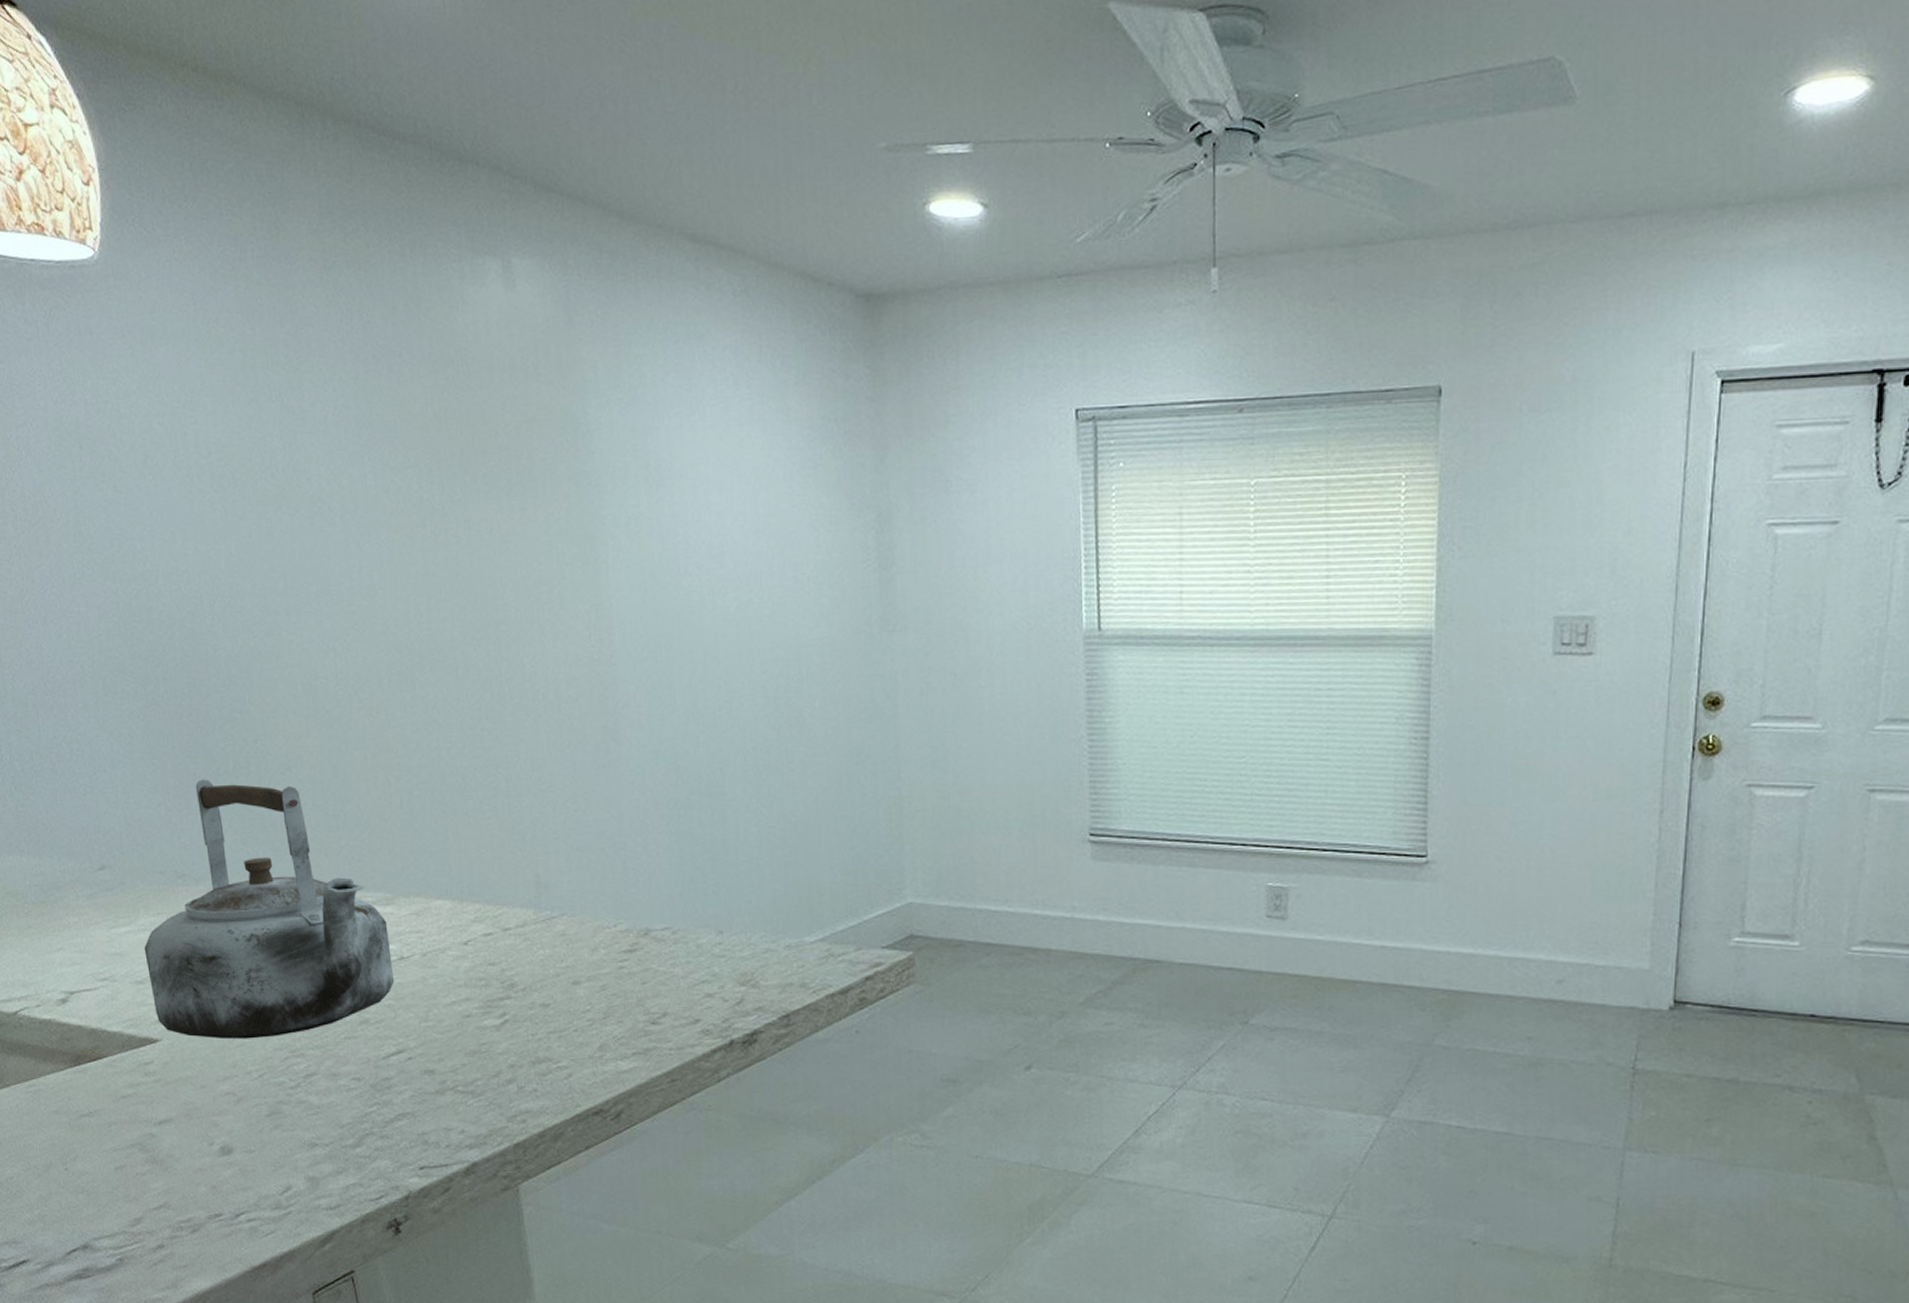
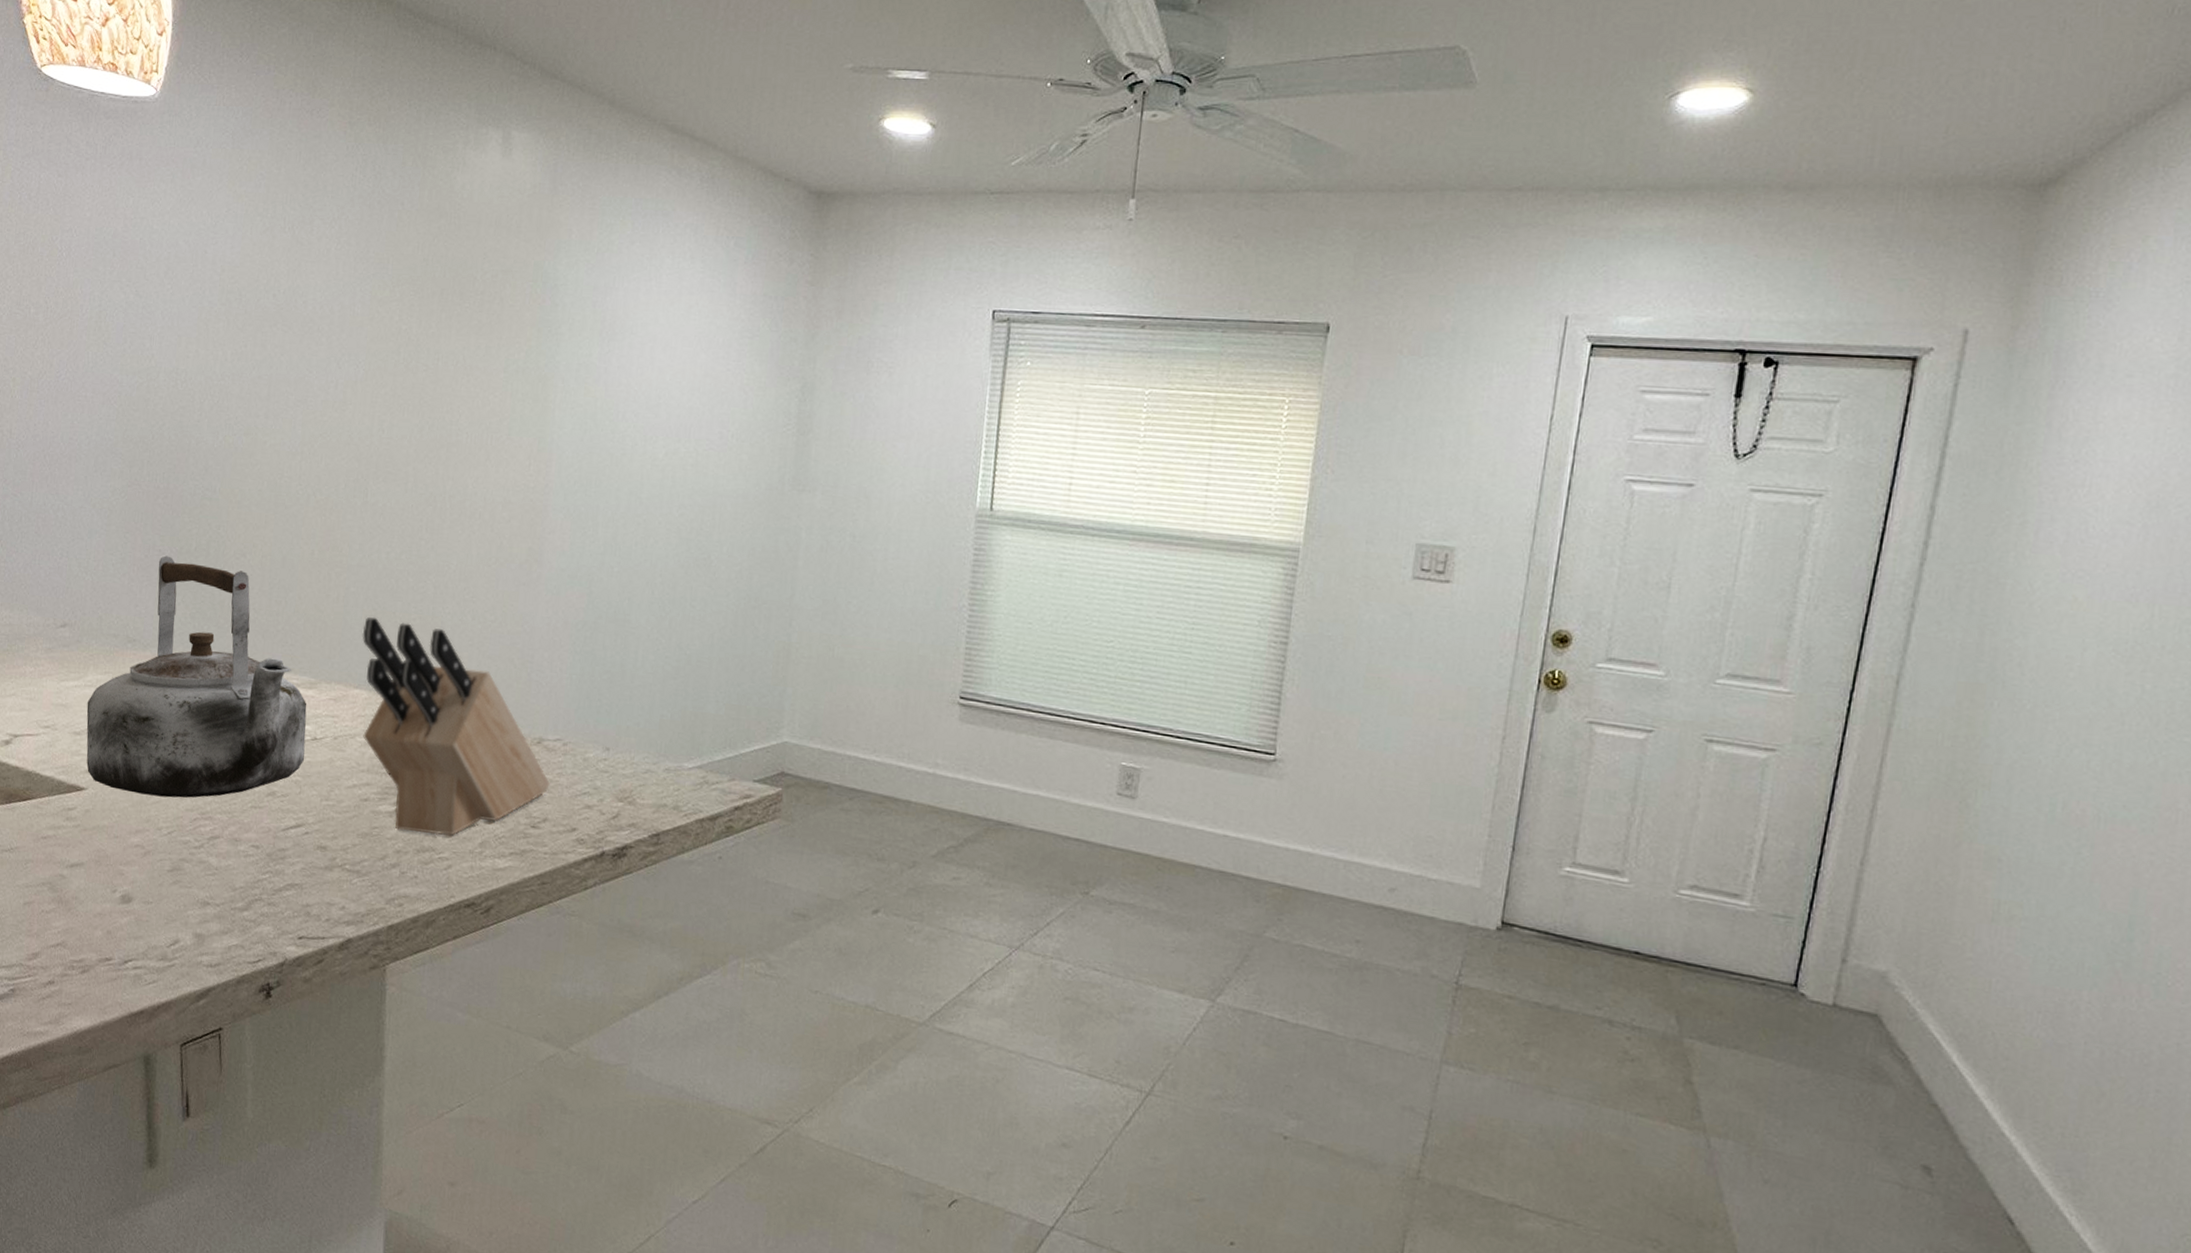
knife block: none [435,820,664,1044] -> present [362,616,550,836]

